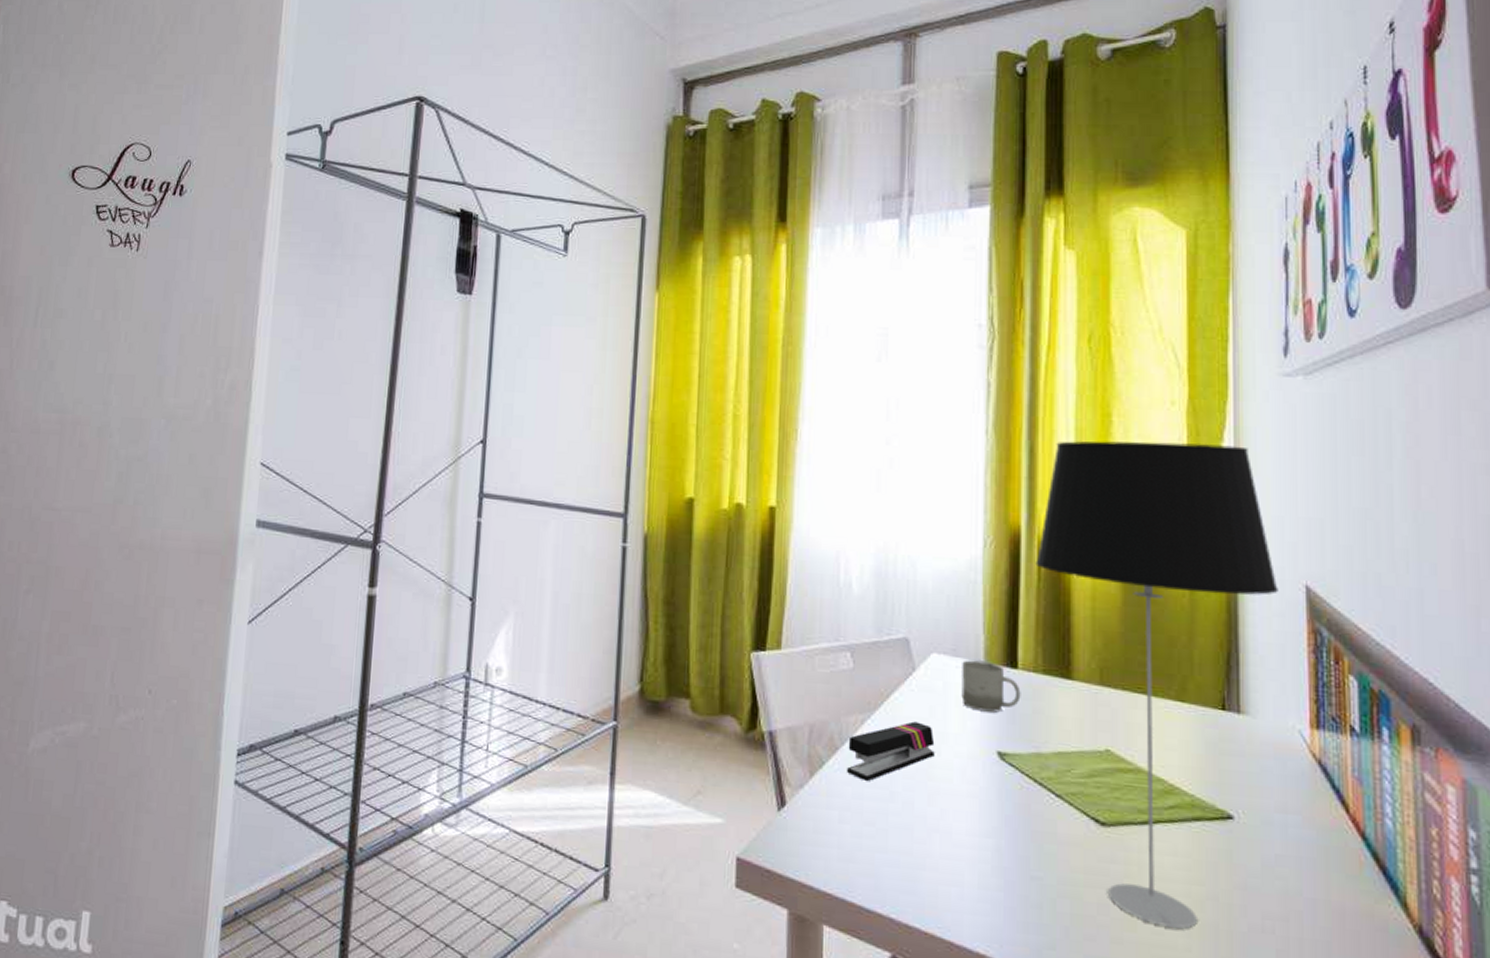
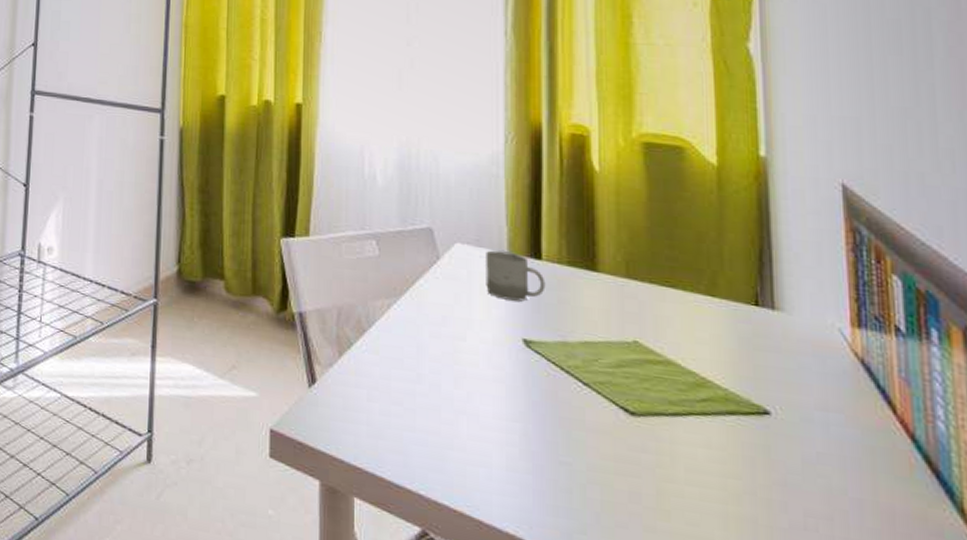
stapler: present [847,721,935,781] -> none [375,307,460,363]
table lamp: present [1035,441,1278,929] -> none [557,41,812,522]

